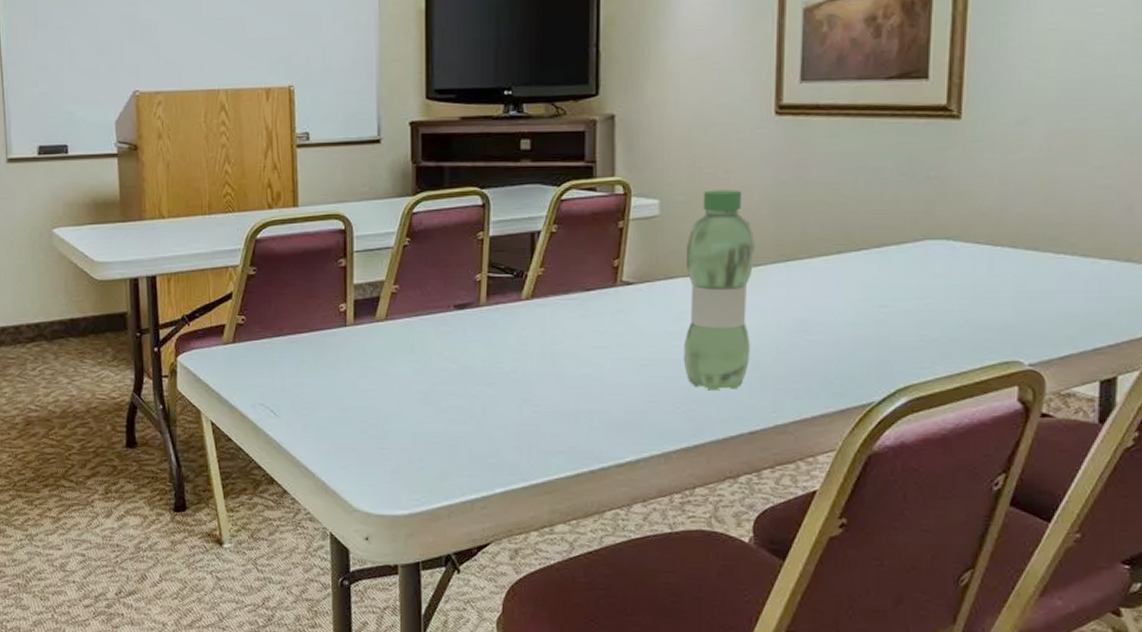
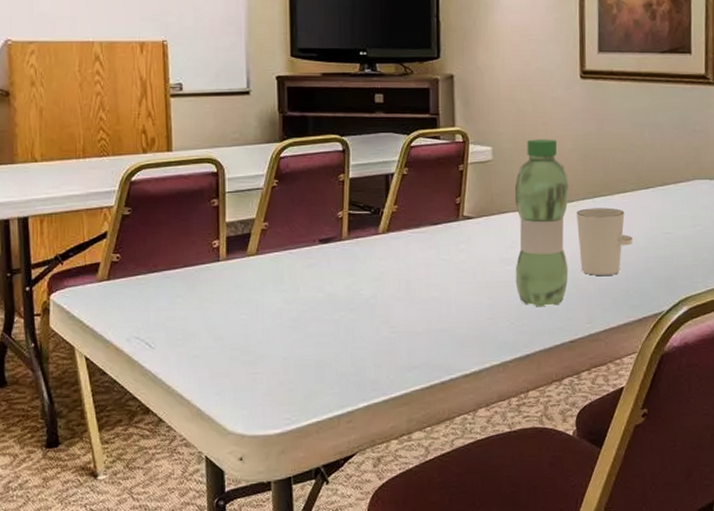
cup: none [763,273,837,355] -> present [576,208,633,276]

